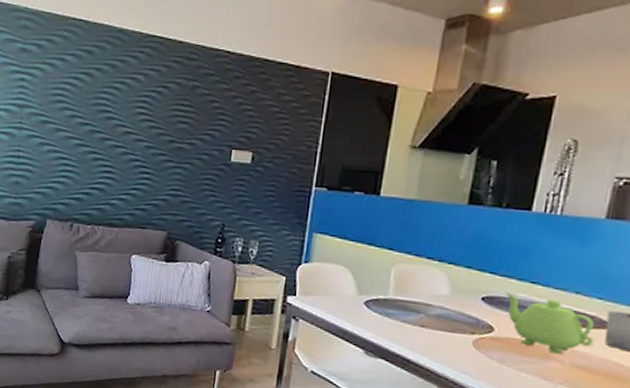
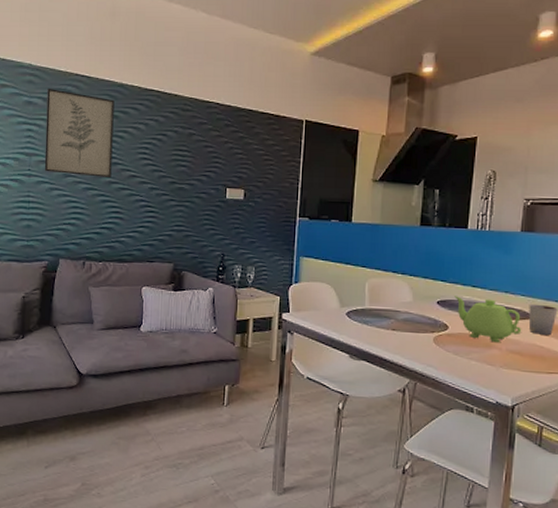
wall art: none [35,33,113,135] -> present [44,88,115,179]

